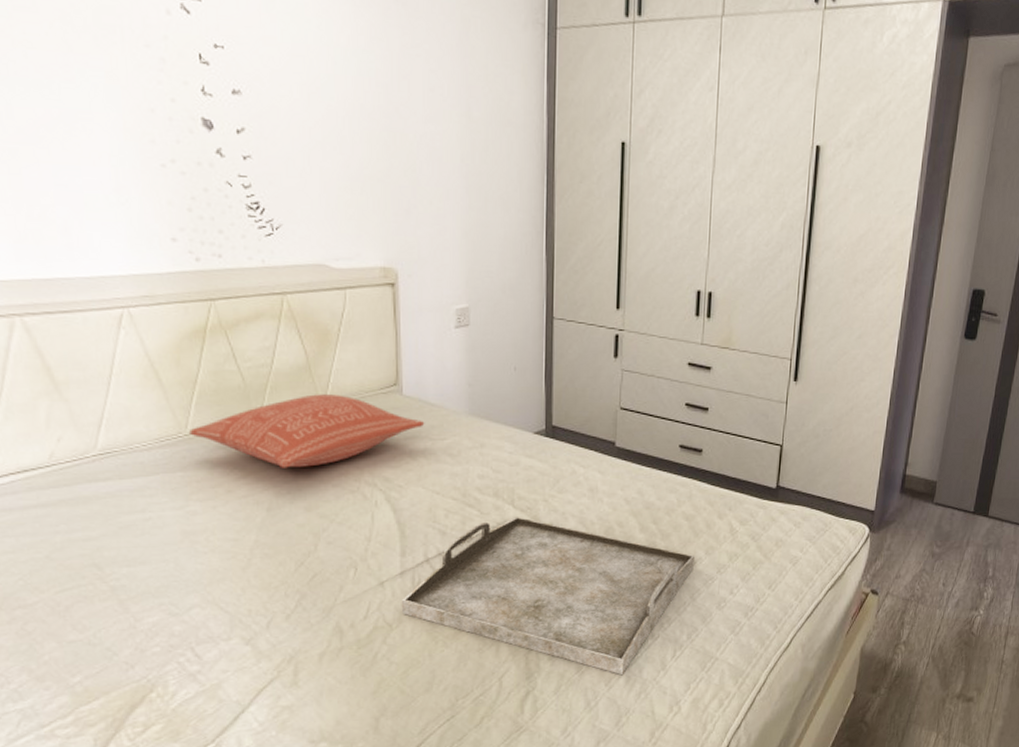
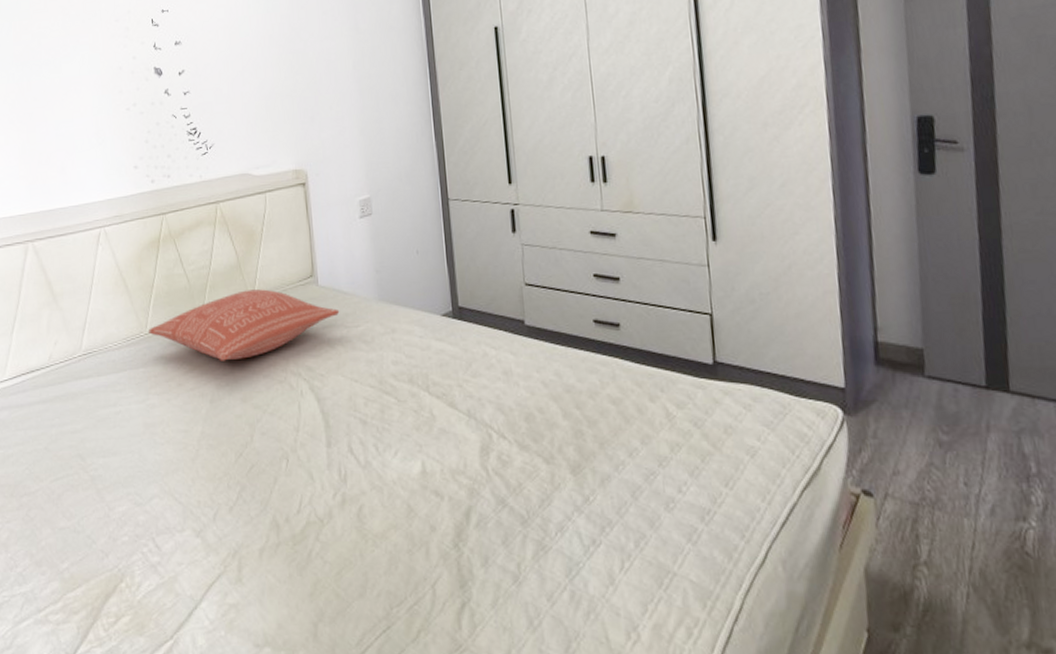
serving tray: present [401,517,696,675] -> none [330,404,631,588]

